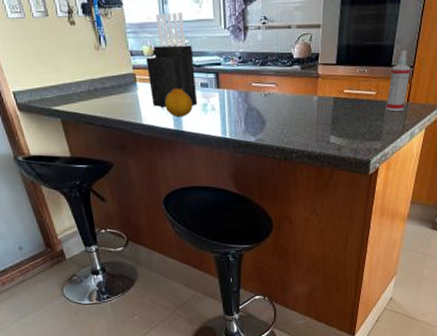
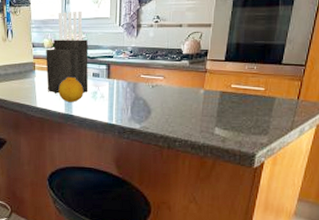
spray bottle: present [386,50,411,112] -> none [274,50,302,108]

